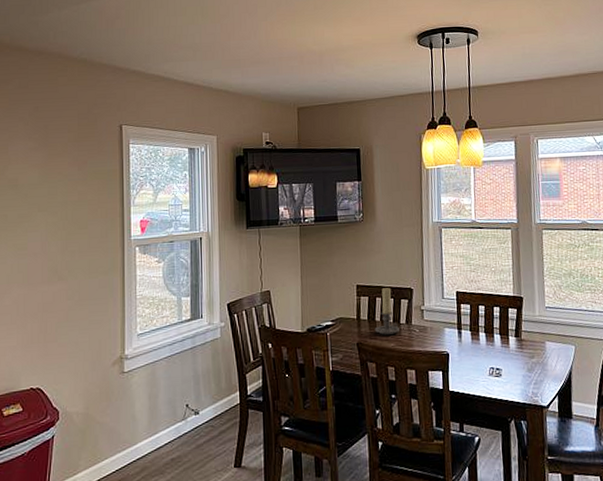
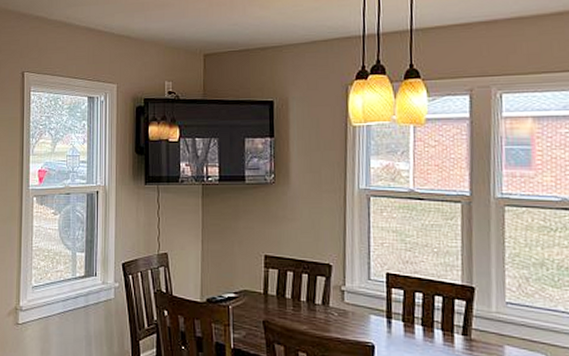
candle holder: present [374,288,400,336] -> none [284,261,315,317]

